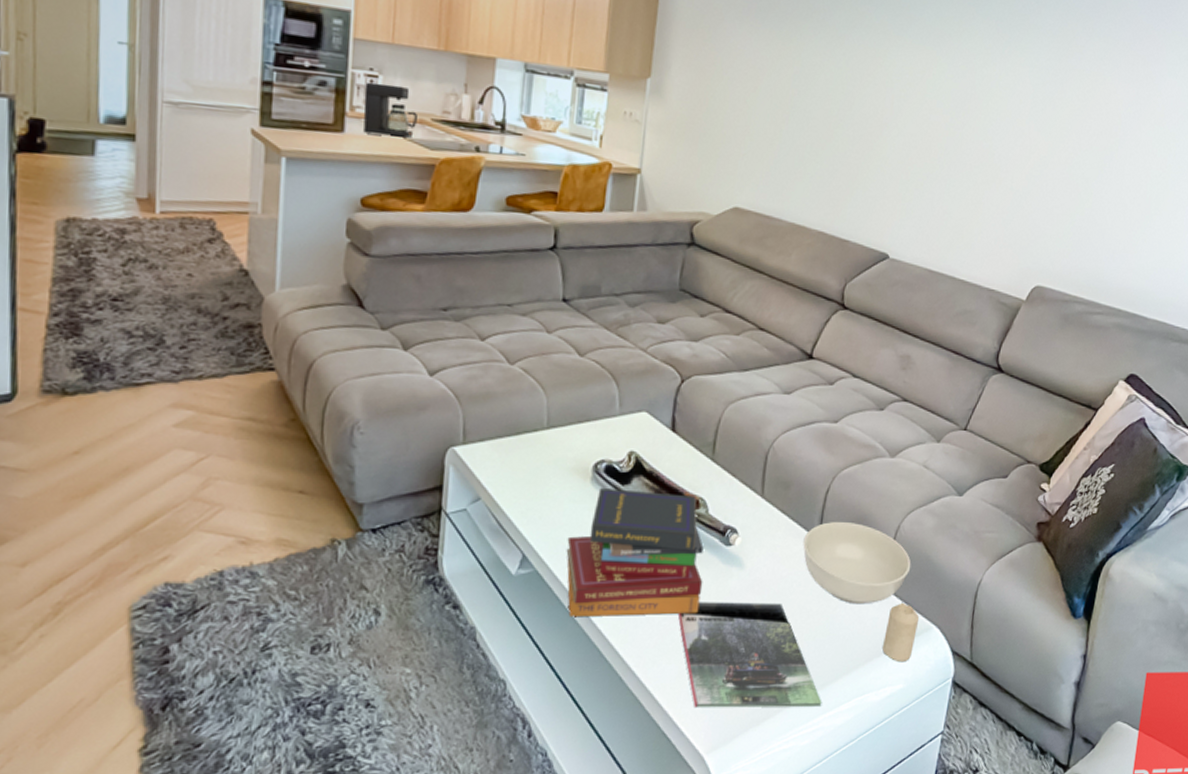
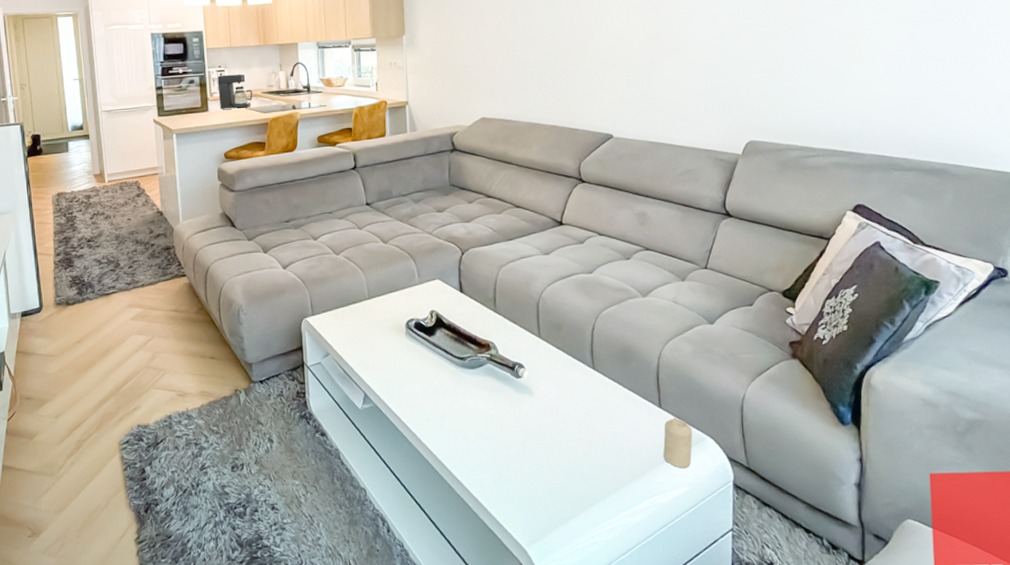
books: present [566,488,704,618] -> none [395,339,503,440]
magazine: present [677,602,822,709] -> none [486,422,618,509]
bowl: present [803,521,912,605] -> none [579,352,677,421]

